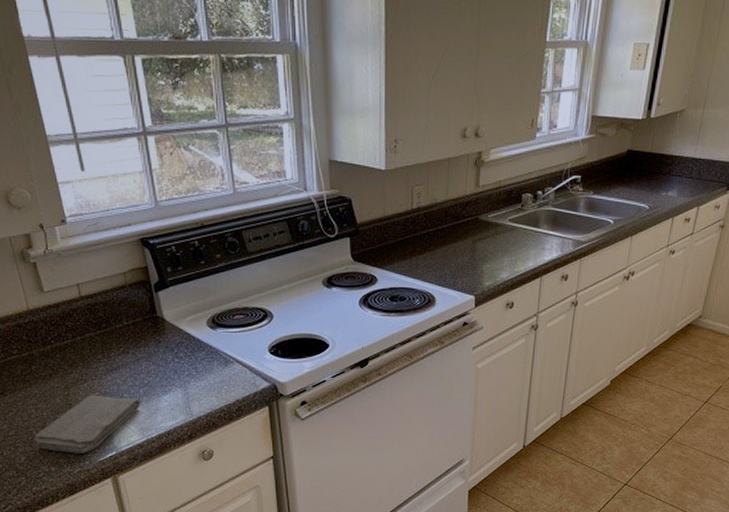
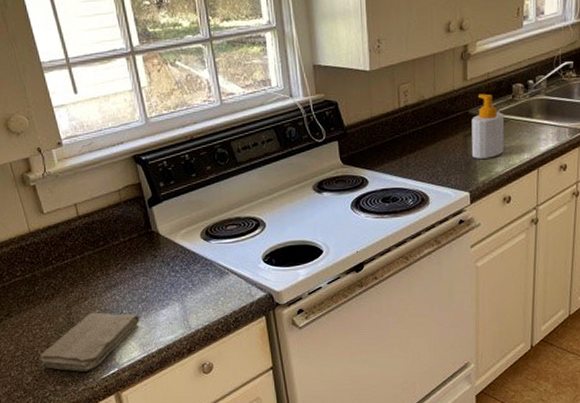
soap bottle: none [479,201,513,264] -> present [471,93,505,159]

